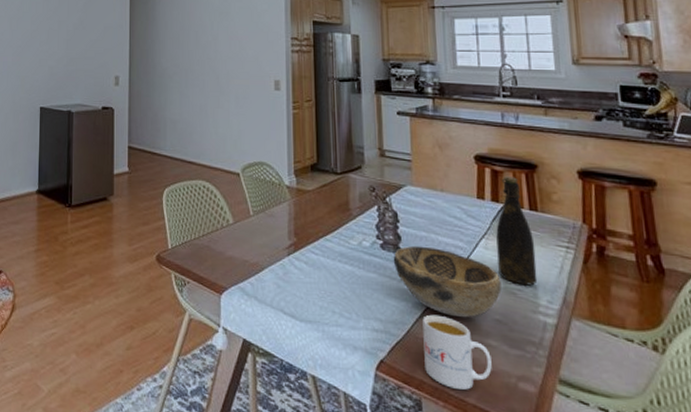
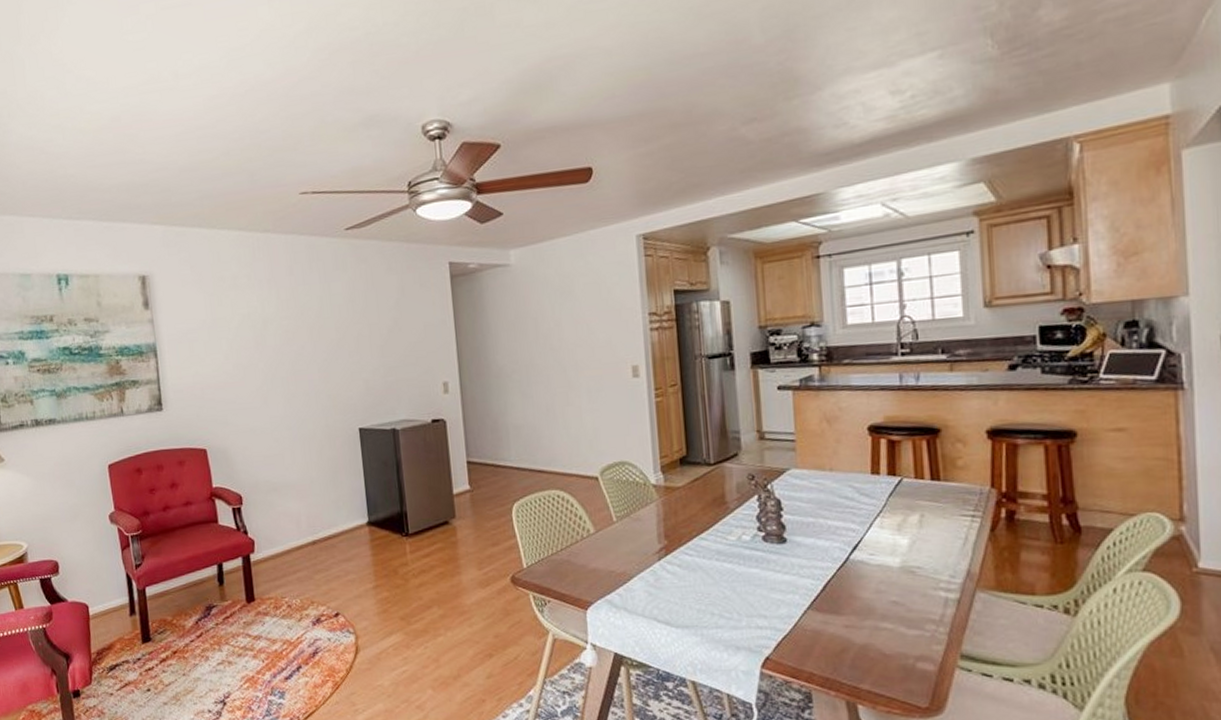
decorative bowl: present [393,245,502,318] -> none [777,533,899,604]
mug: present [422,314,492,391] -> none [811,604,888,678]
bottle: present [496,176,538,286] -> none [892,445,939,562]

